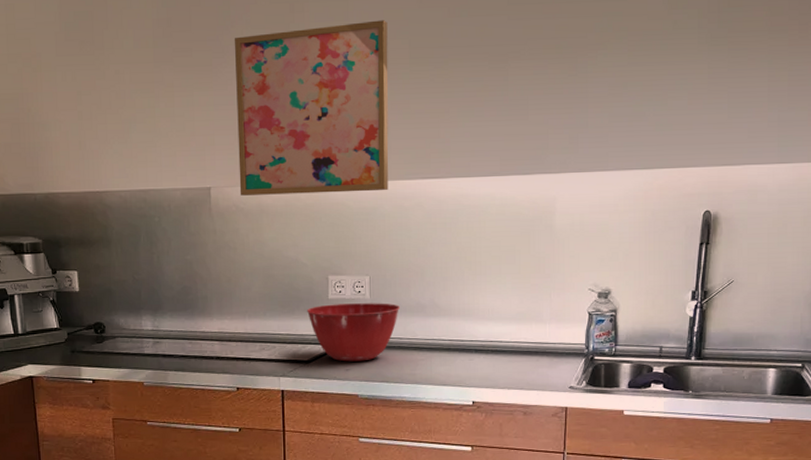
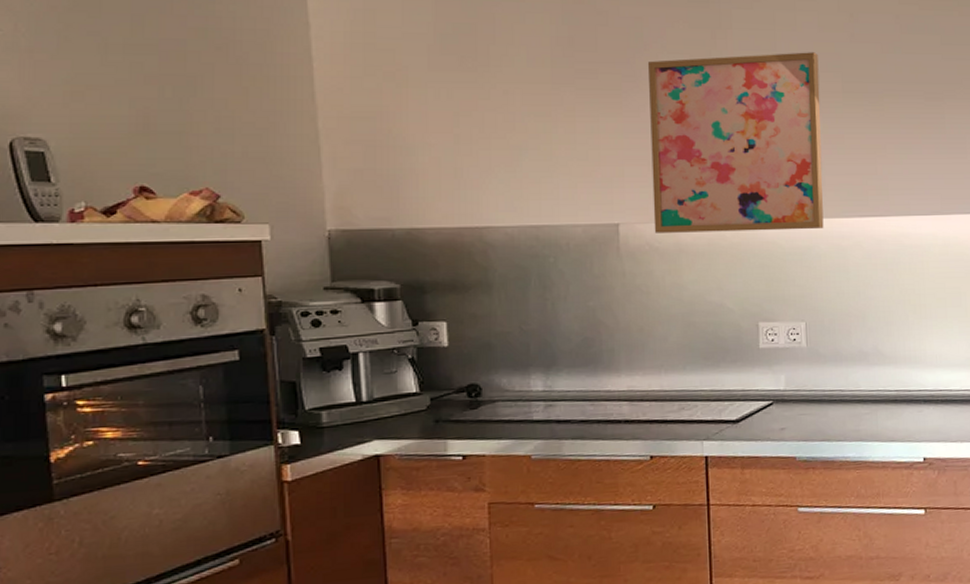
mixing bowl: present [306,303,401,362] -> none [733,351,841,420]

